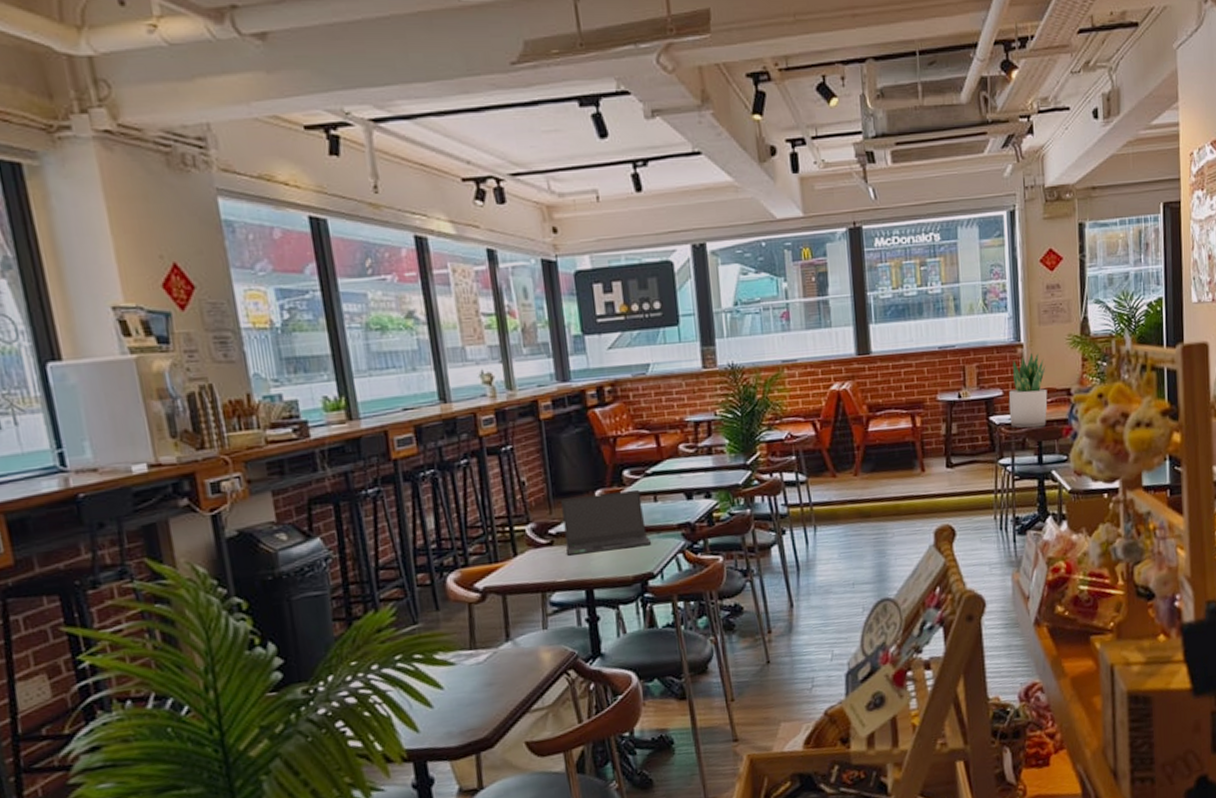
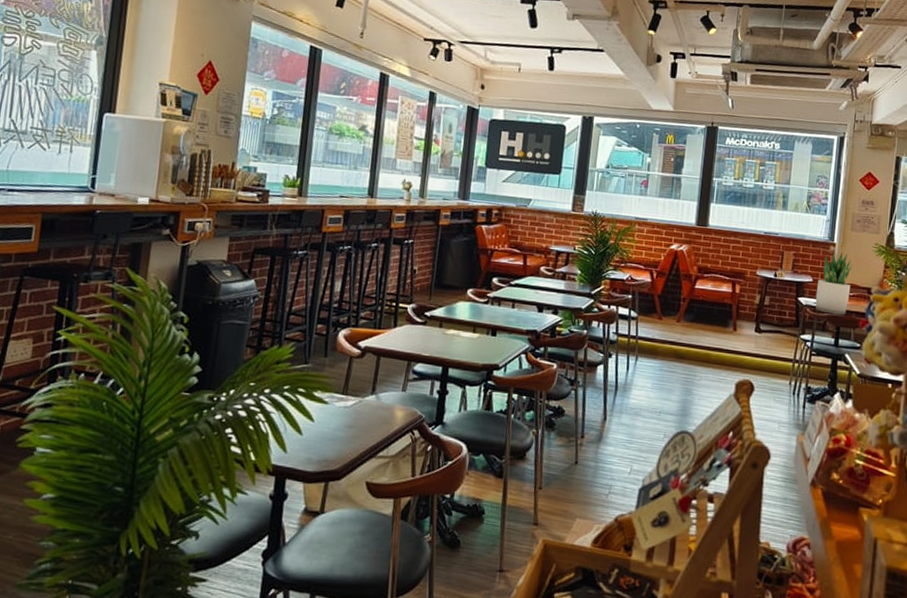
laptop: present [561,490,651,557] -> none [435,290,503,342]

